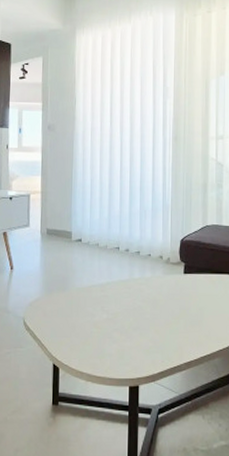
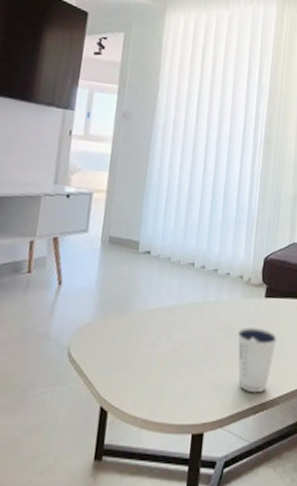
dixie cup: none [161,299,197,354] -> present [237,327,277,393]

